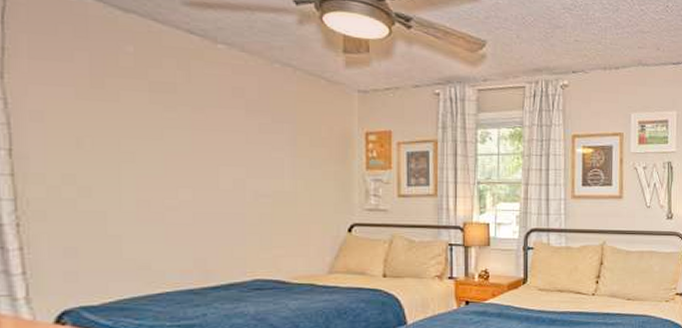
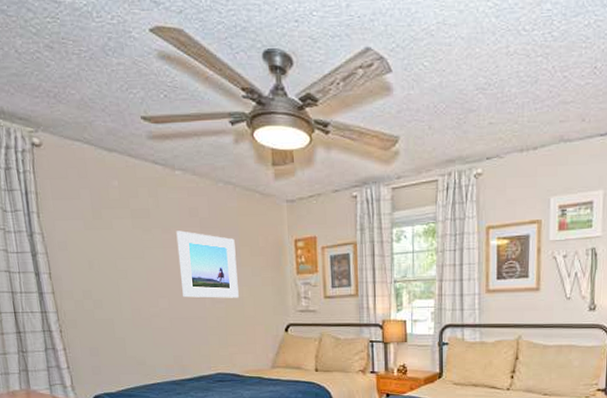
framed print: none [212,111,291,192] -> present [176,230,239,298]

